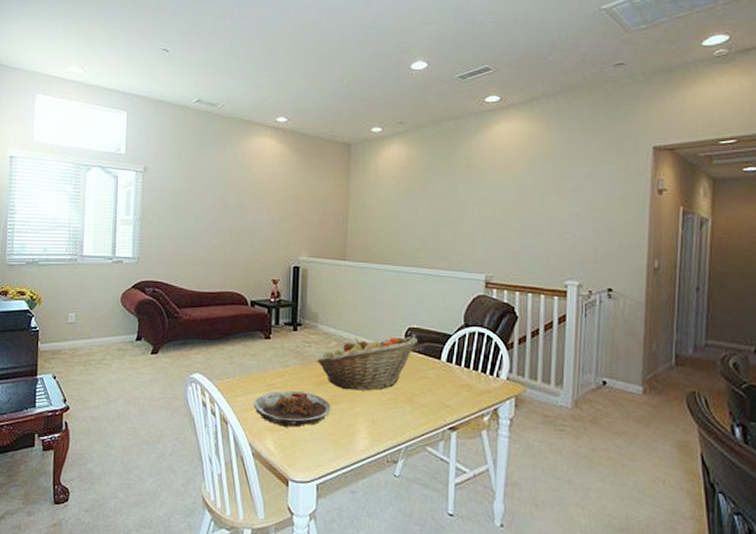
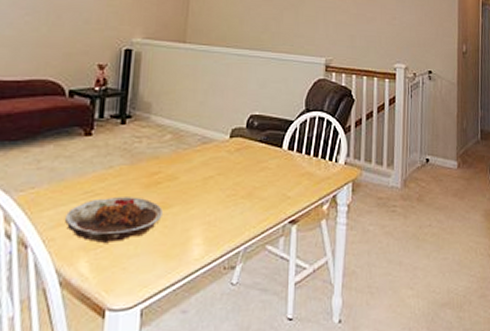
fruit basket: present [317,336,417,391] -> none [148,124,259,190]

